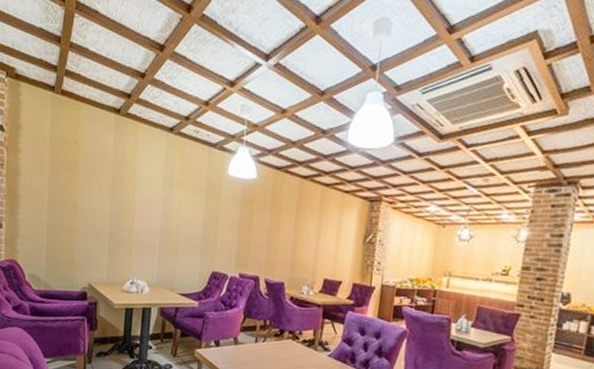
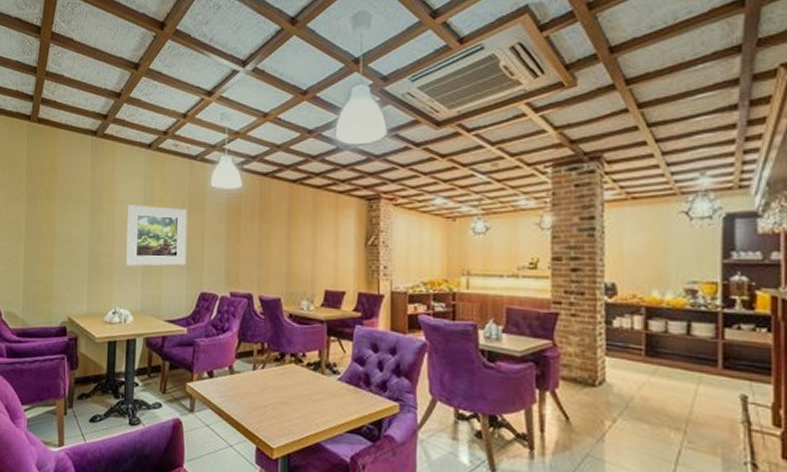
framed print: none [144,184,204,246] -> present [126,204,187,266]

